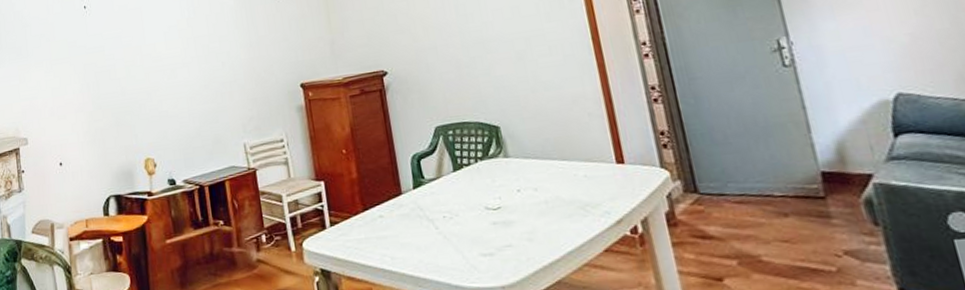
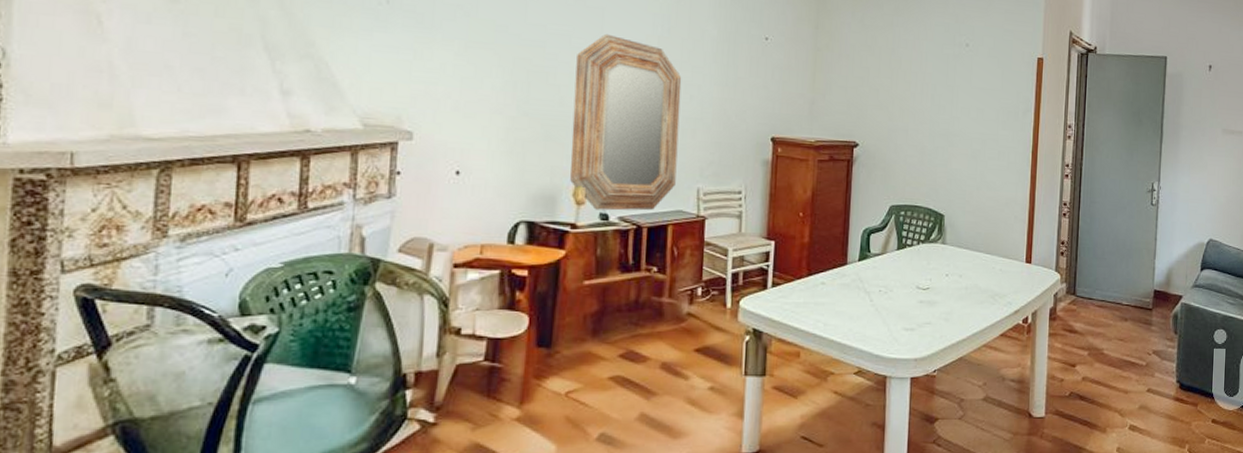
home mirror: none [128,27,225,177] -> present [570,33,682,211]

